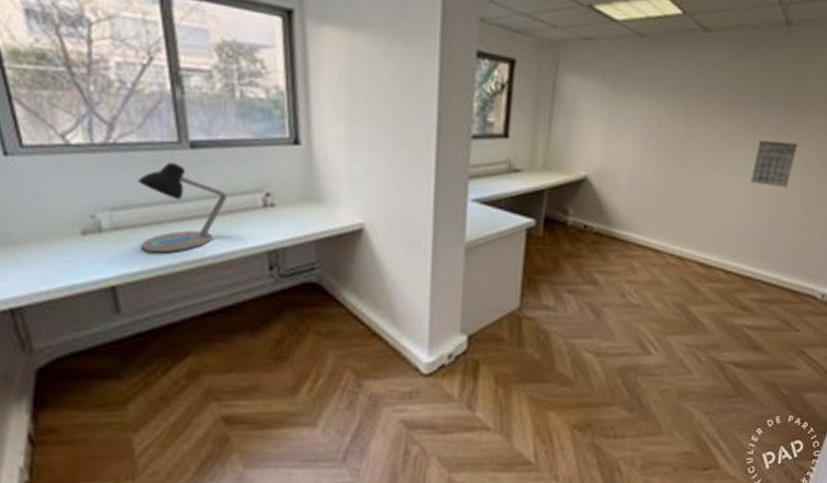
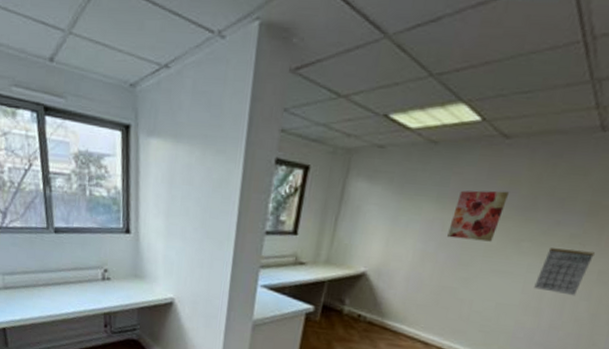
desk lamp: present [137,163,227,253] -> none [20,243,78,308]
wall art: none [665,84,717,137] -> present [447,190,510,242]

